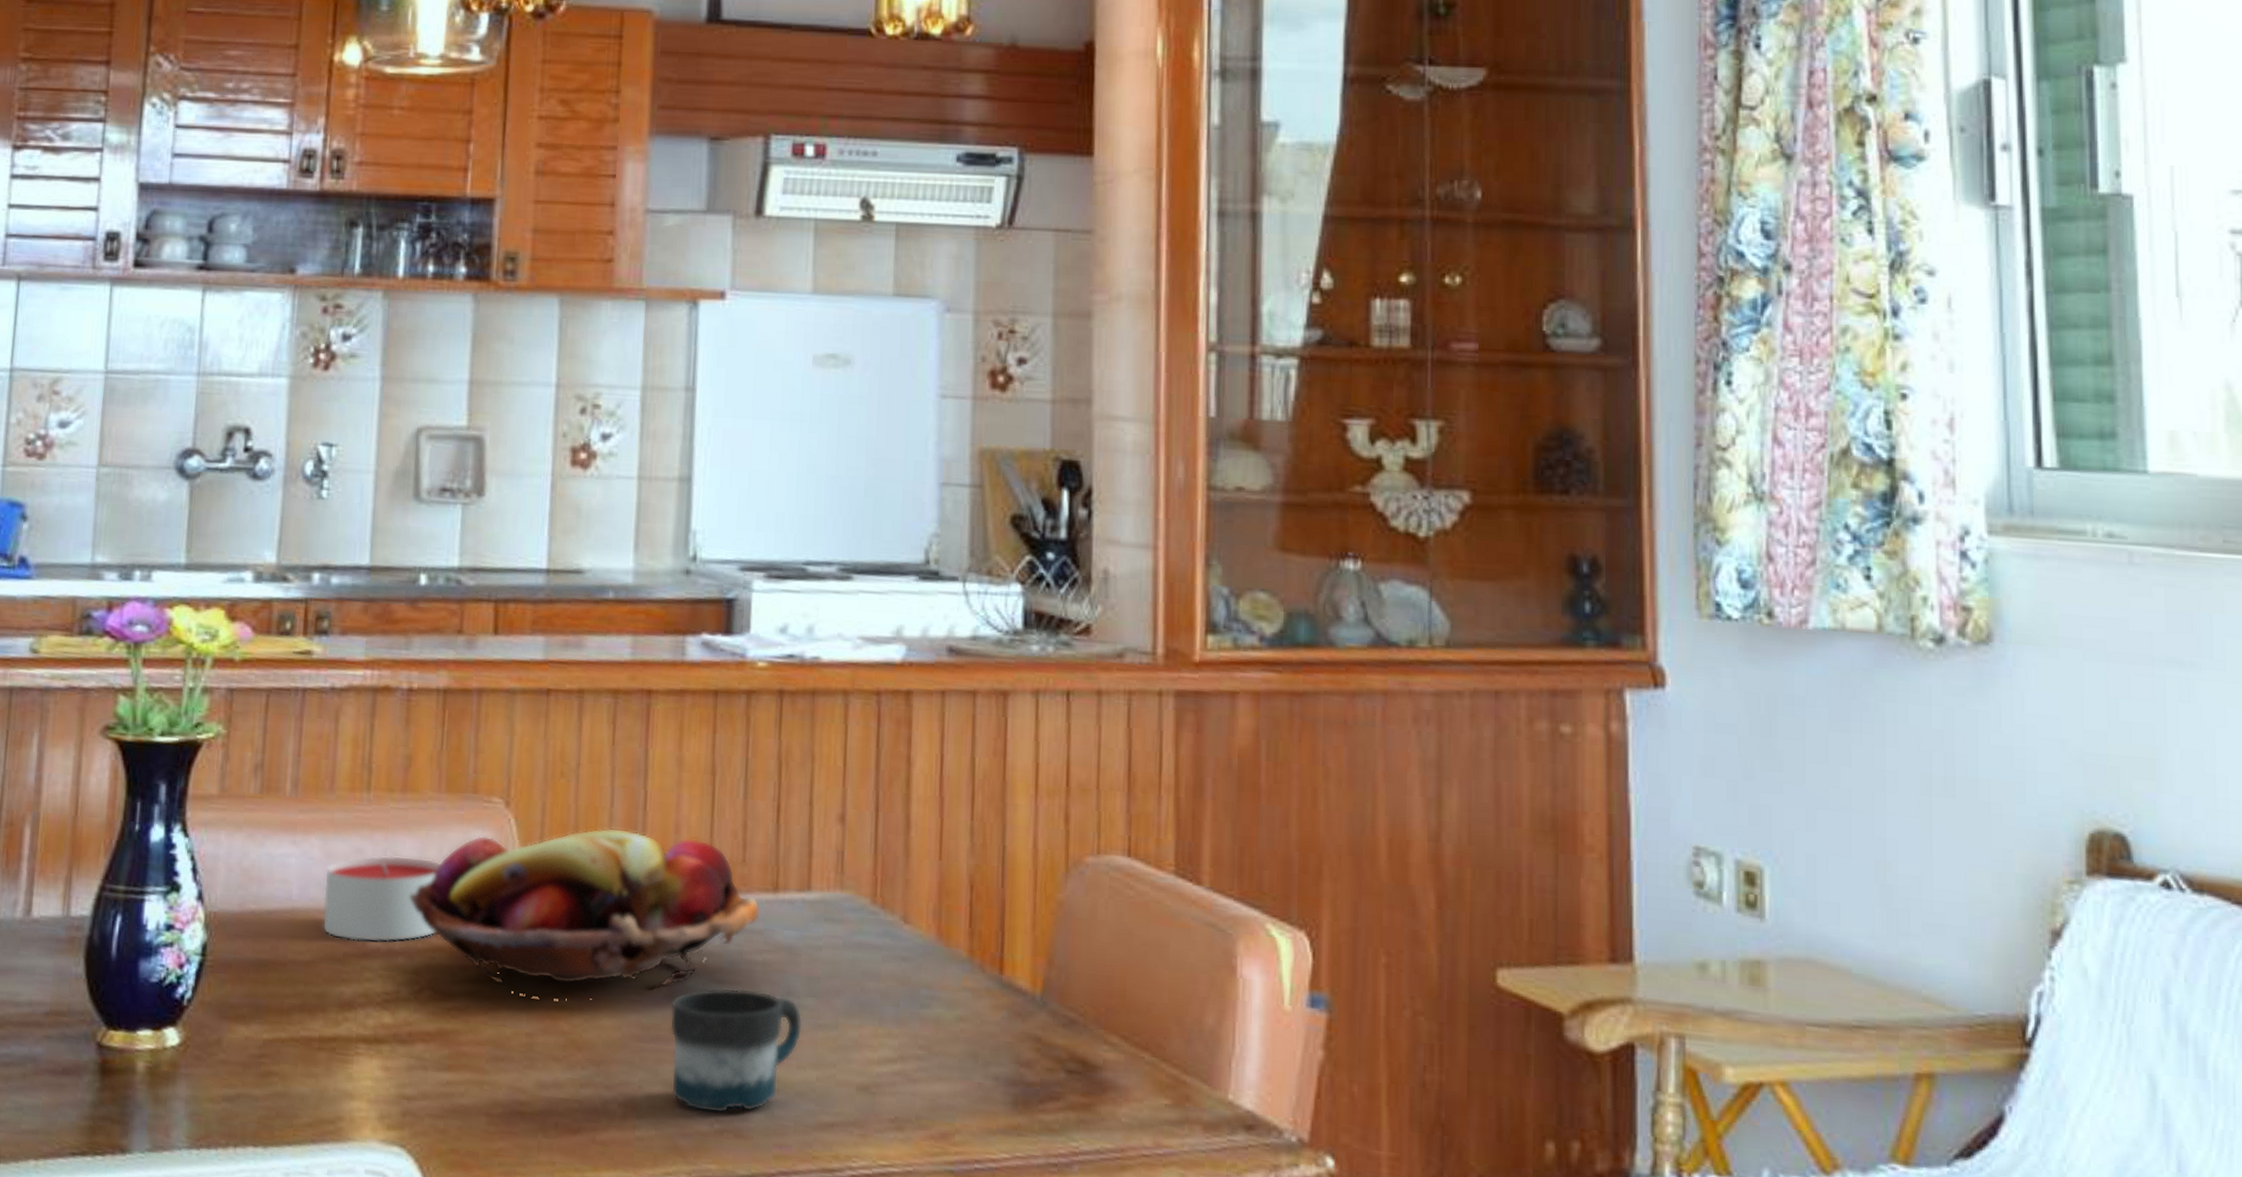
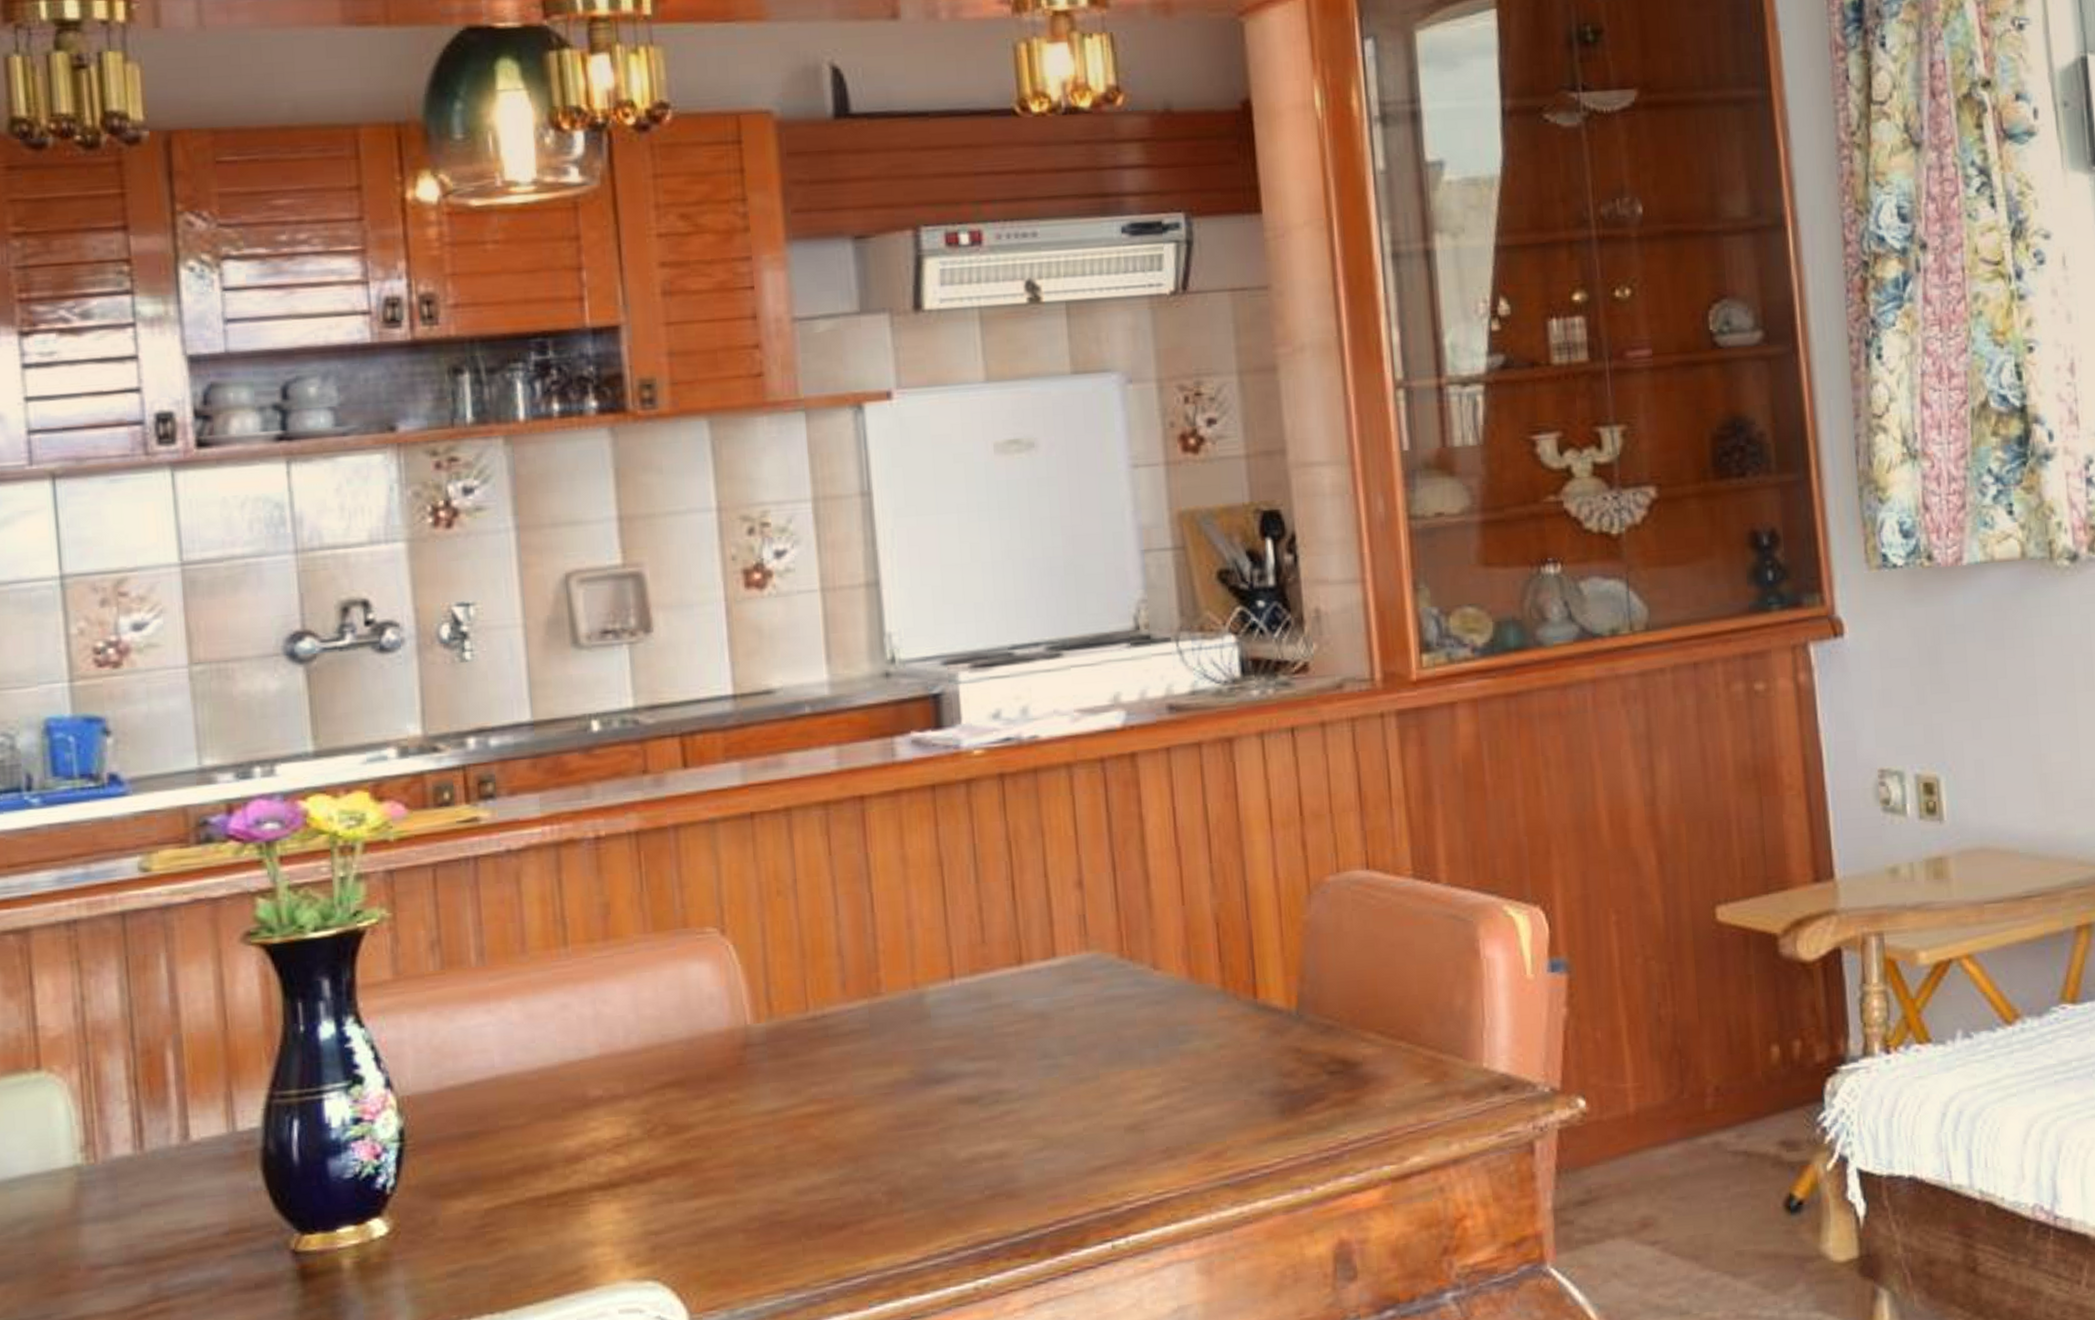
candle: present [322,855,441,943] -> none [528,999,663,1096]
fruit basket: present [409,828,760,1001] -> none [628,929,1006,1112]
mug: present [669,987,803,1114] -> none [925,1059,1064,1183]

